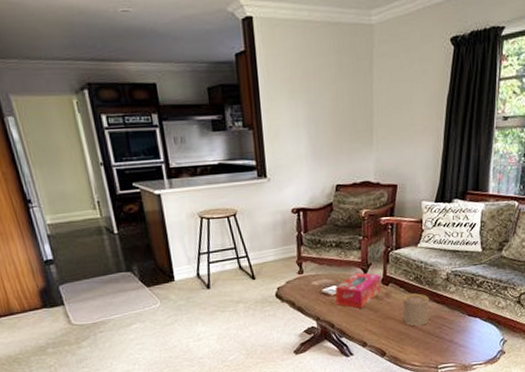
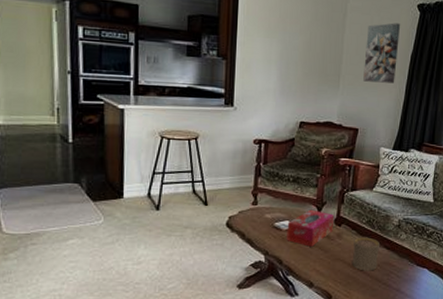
wall art: none [397,63,434,133] -> present [363,23,401,83]

